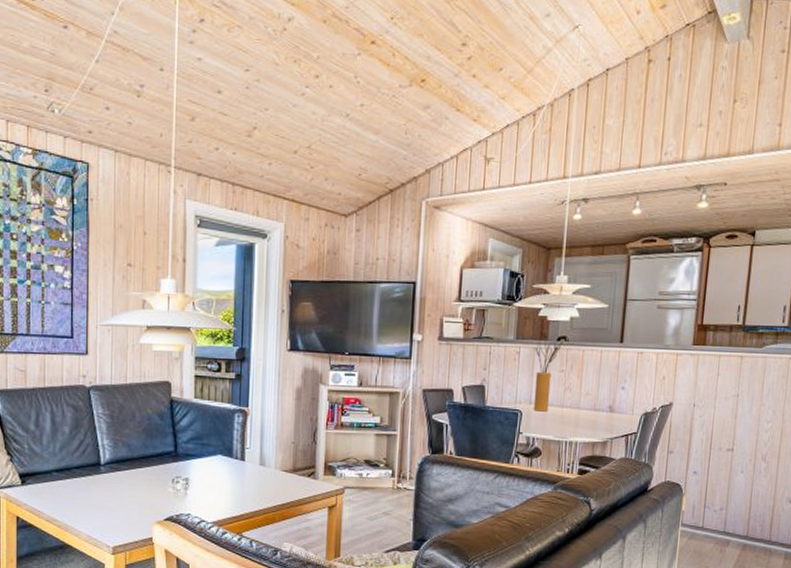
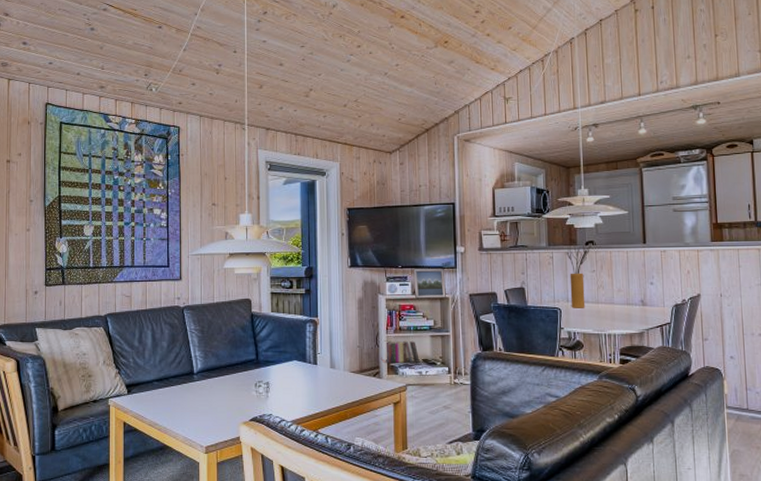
books: none [318,437,361,464] -> present [381,340,419,363]
picture frame: none [361,356,398,393] -> present [413,268,446,299]

